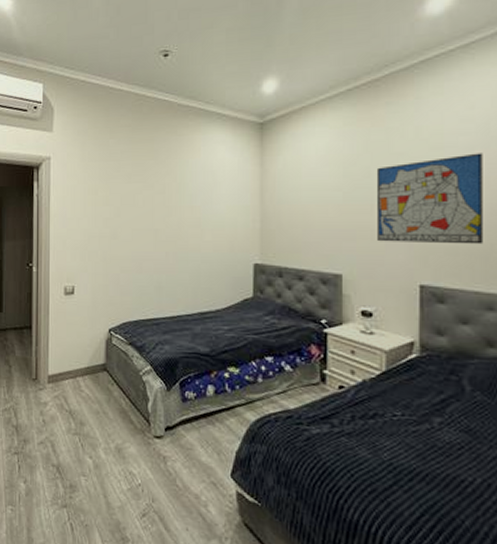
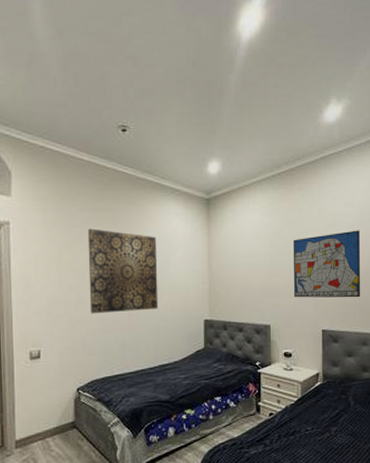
wall art: none [124,161,199,251] -> present [87,228,159,314]

